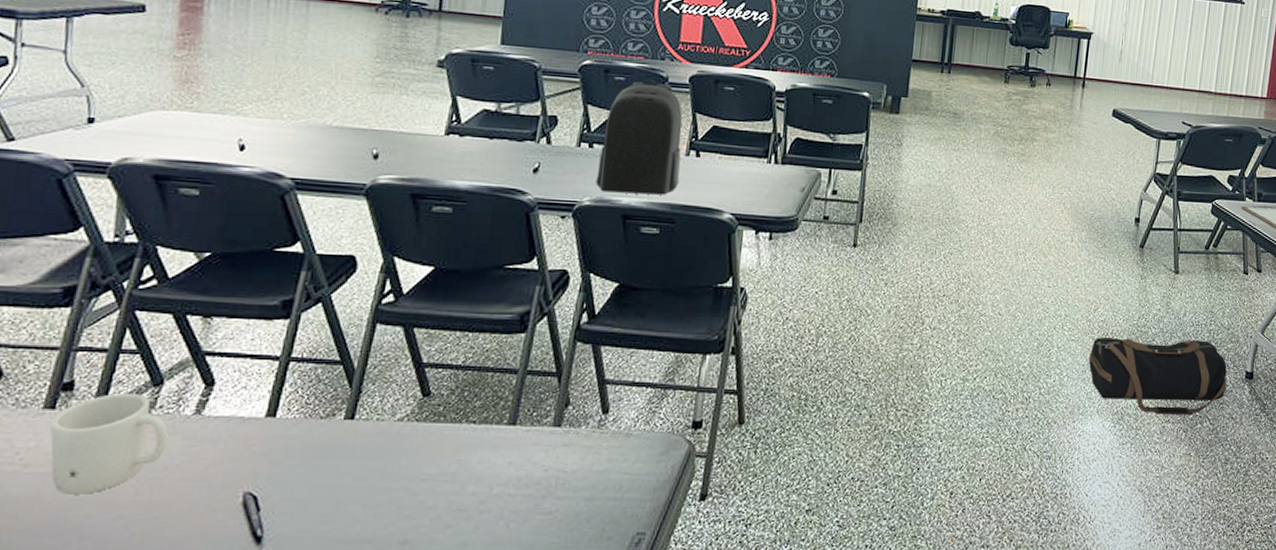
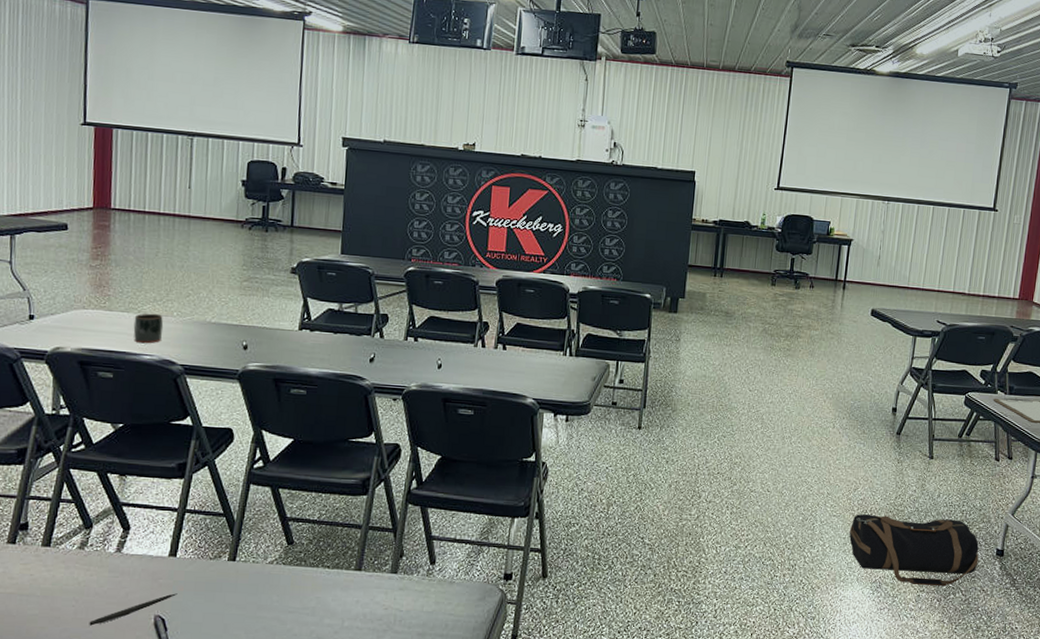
mug: present [49,392,169,494] -> none [12,533,98,611]
pen: none [153,463,276,510] -> present [89,593,178,626]
mug: none [228,115,270,152] -> present [133,313,164,343]
backpack: present [596,79,683,195] -> none [420,283,491,382]

